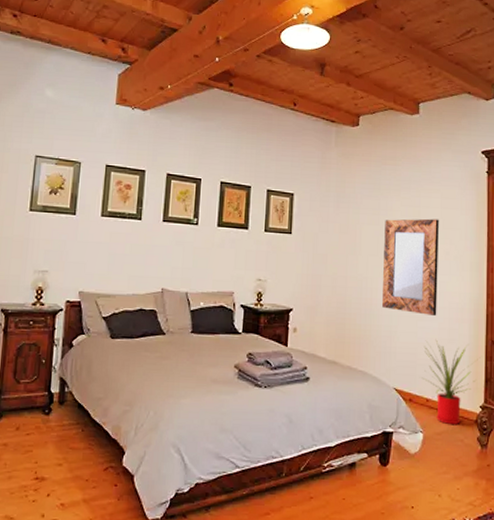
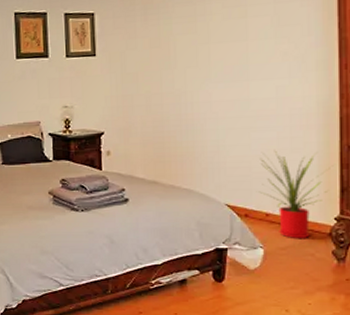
home mirror: present [382,218,439,316] -> none [203,16,275,125]

